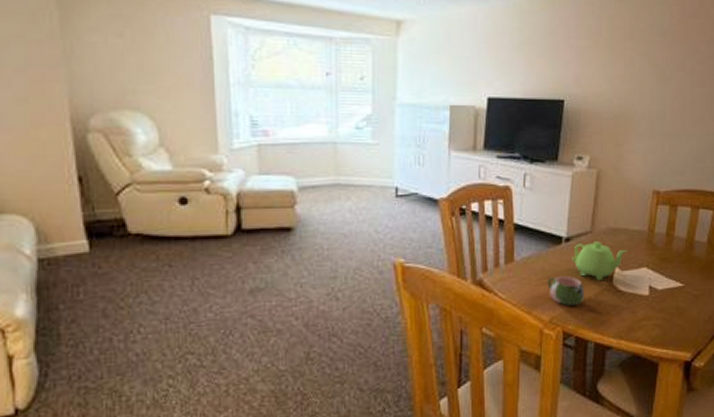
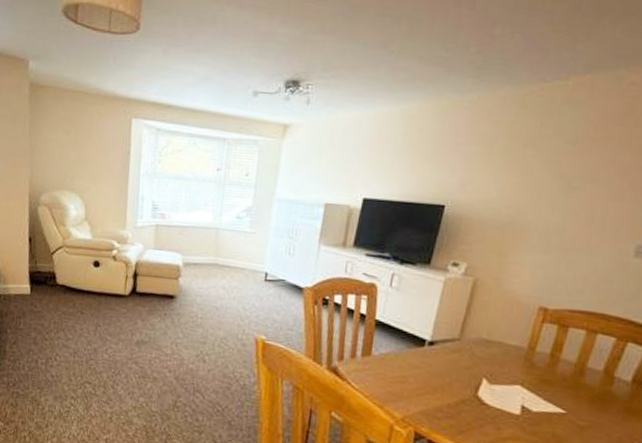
mug: present [547,276,584,306] -> none [403,377,444,410]
teapot: present [572,241,628,281] -> none [433,349,500,390]

